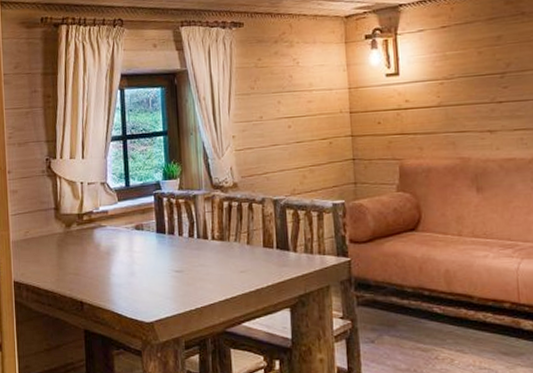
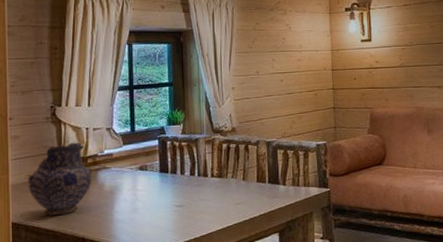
pottery: none [27,197,89,275] -> present [28,142,93,215]

